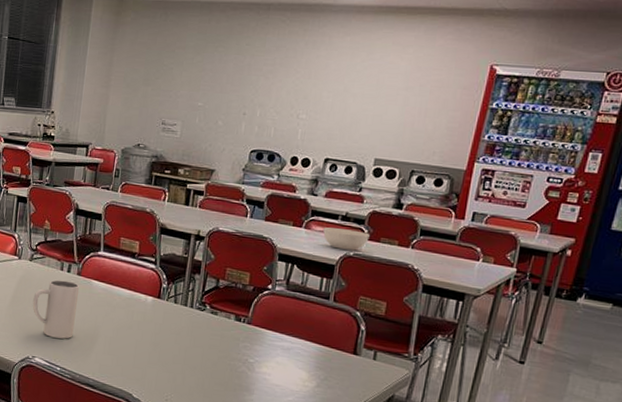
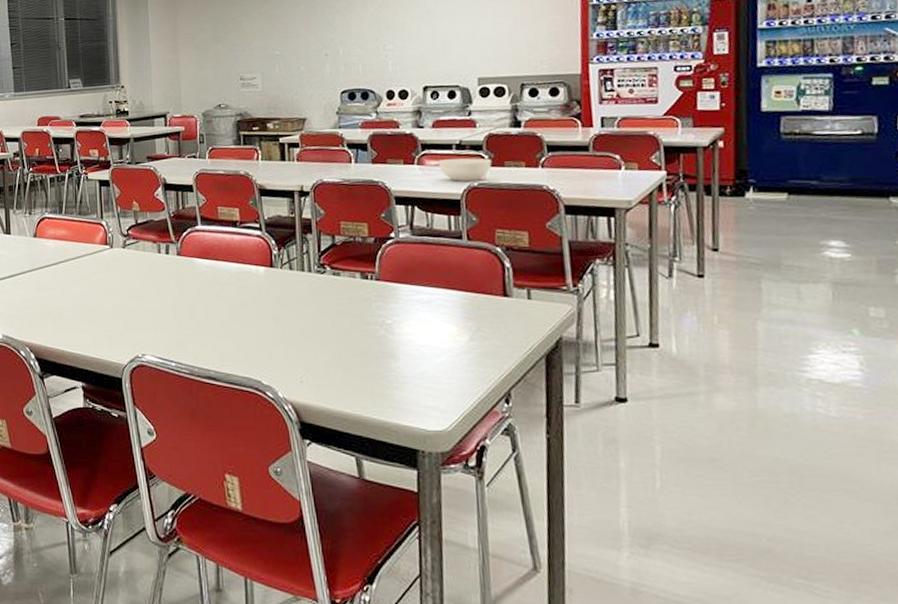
mug: present [32,279,80,339] -> none [133,263,184,330]

